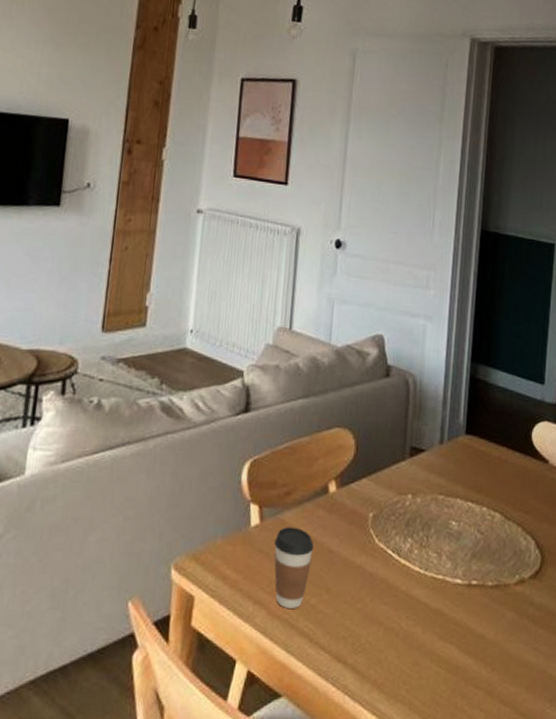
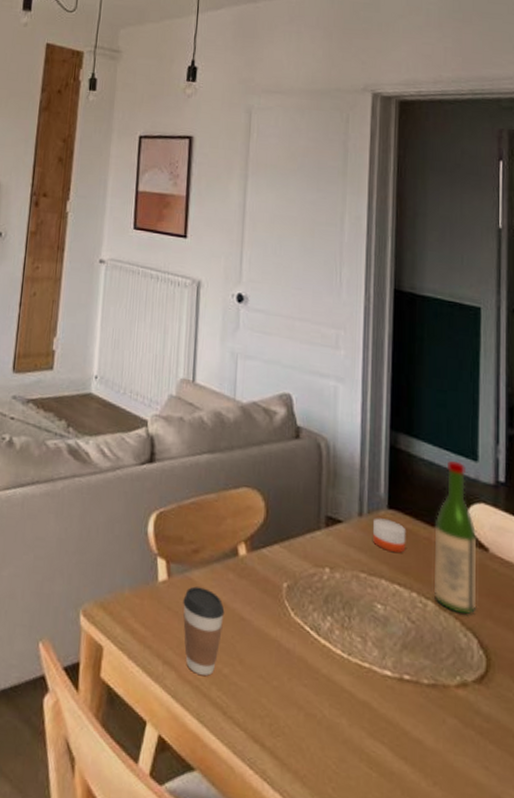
candle: none [451,444,481,473] -> present [373,518,406,553]
wine bottle: none [501,385,540,521] -> present [434,460,477,614]

